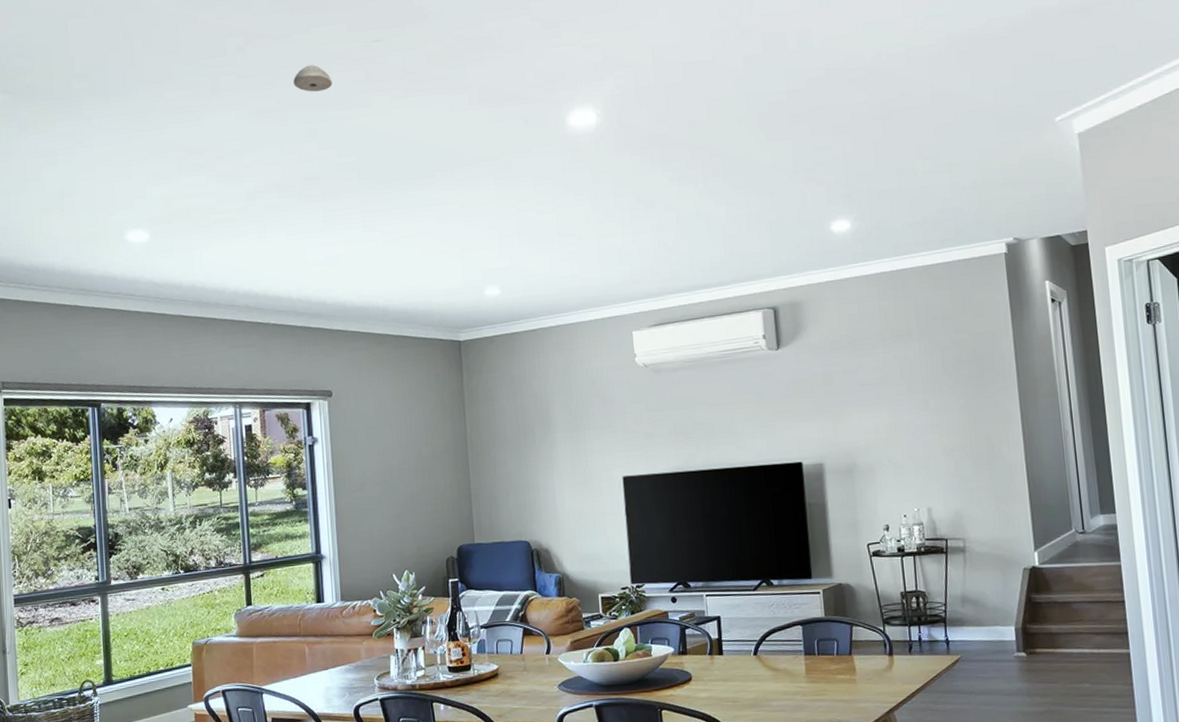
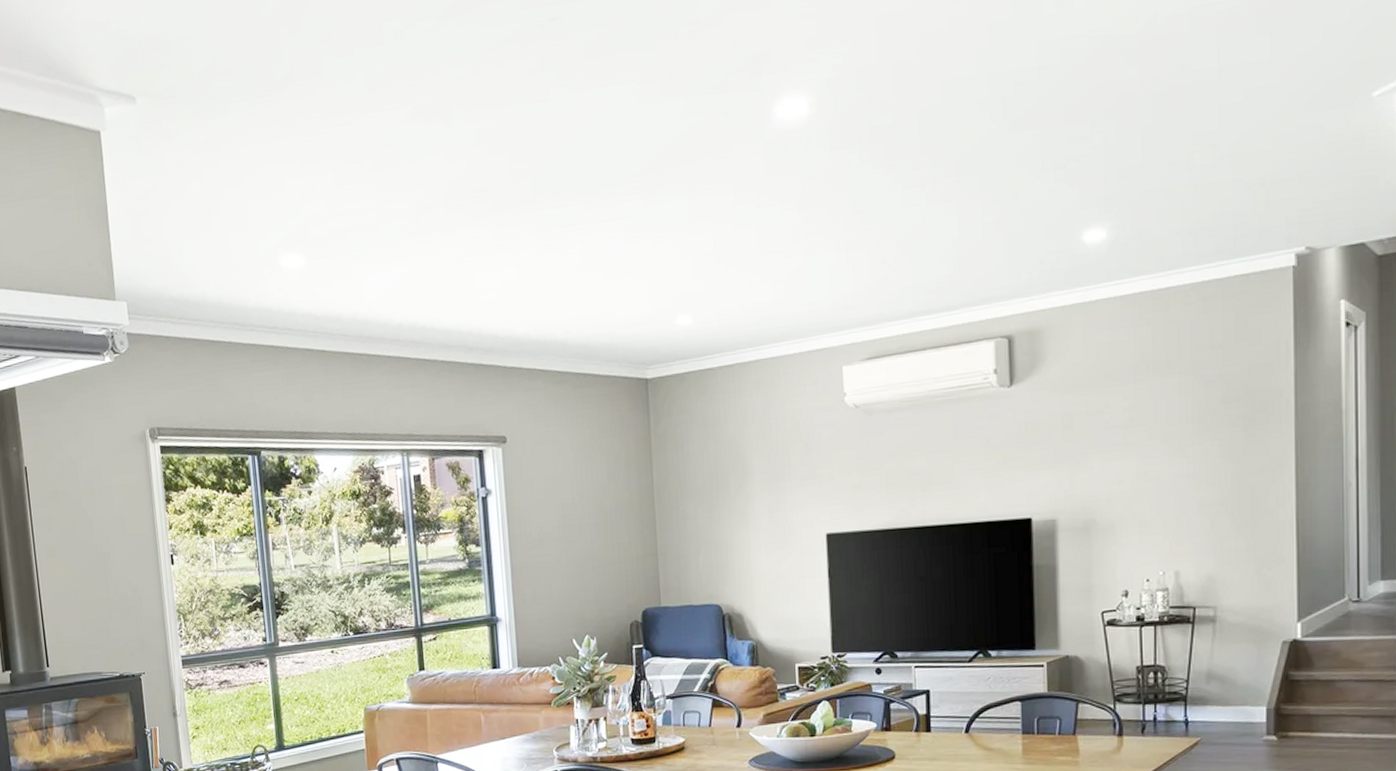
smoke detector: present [293,64,333,92] -> none [459,51,504,85]

